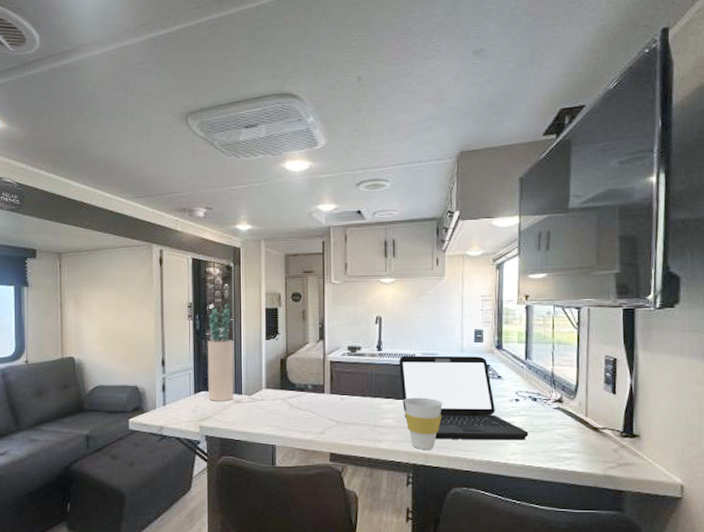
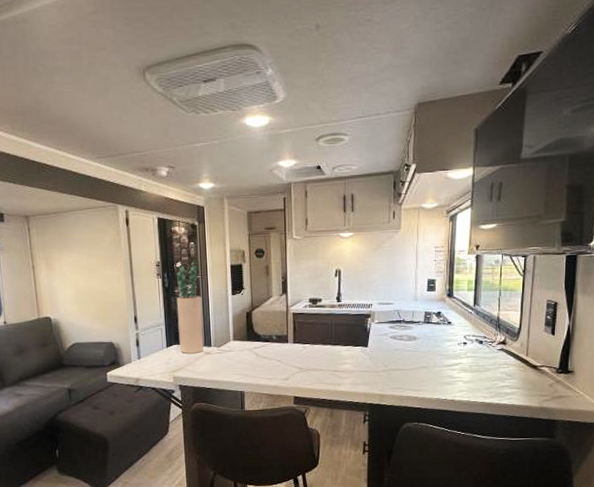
laptop: present [399,355,529,440] -> none [357,304,474,381]
cup: present [404,397,444,449] -> none [361,343,398,390]

